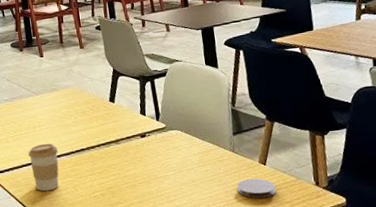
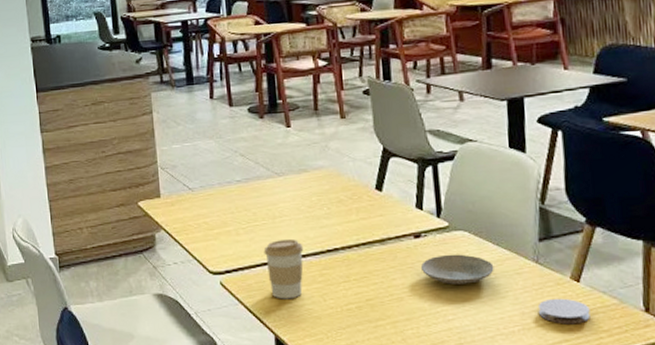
plate: none [147,148,202,173] -> present [420,254,494,284]

